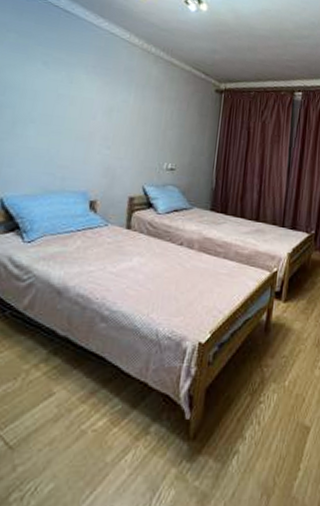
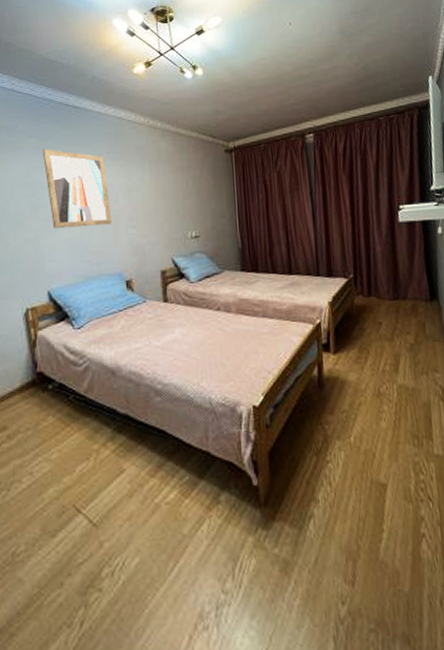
wall art: none [18,46,89,140] -> present [42,148,112,229]

